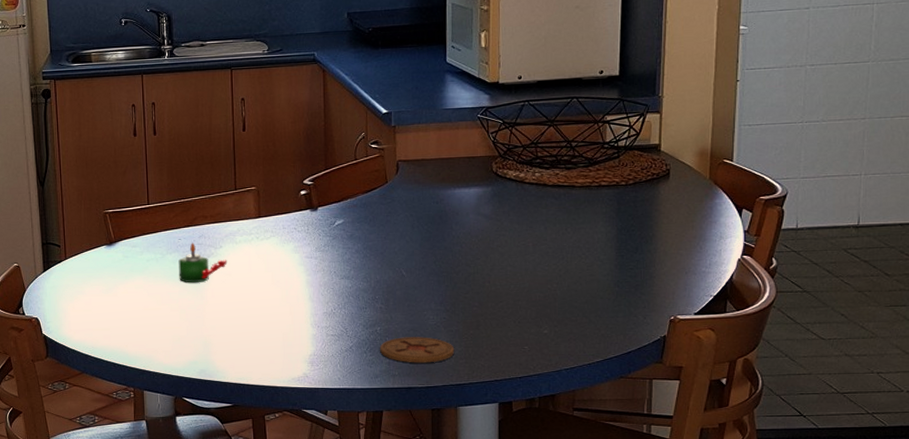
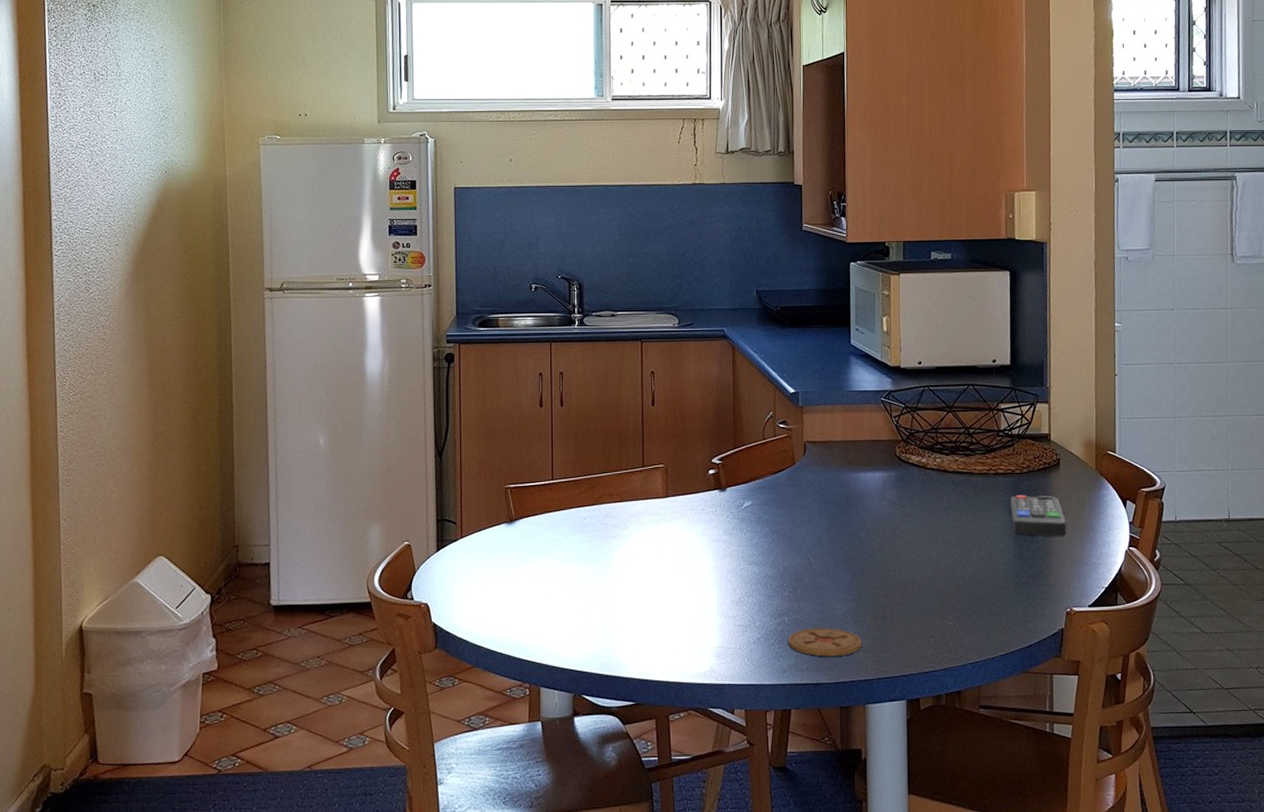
candle: present [178,242,227,283] -> none [582,522,633,567]
remote control: none [613,206,674,247] -> present [1010,495,1067,537]

